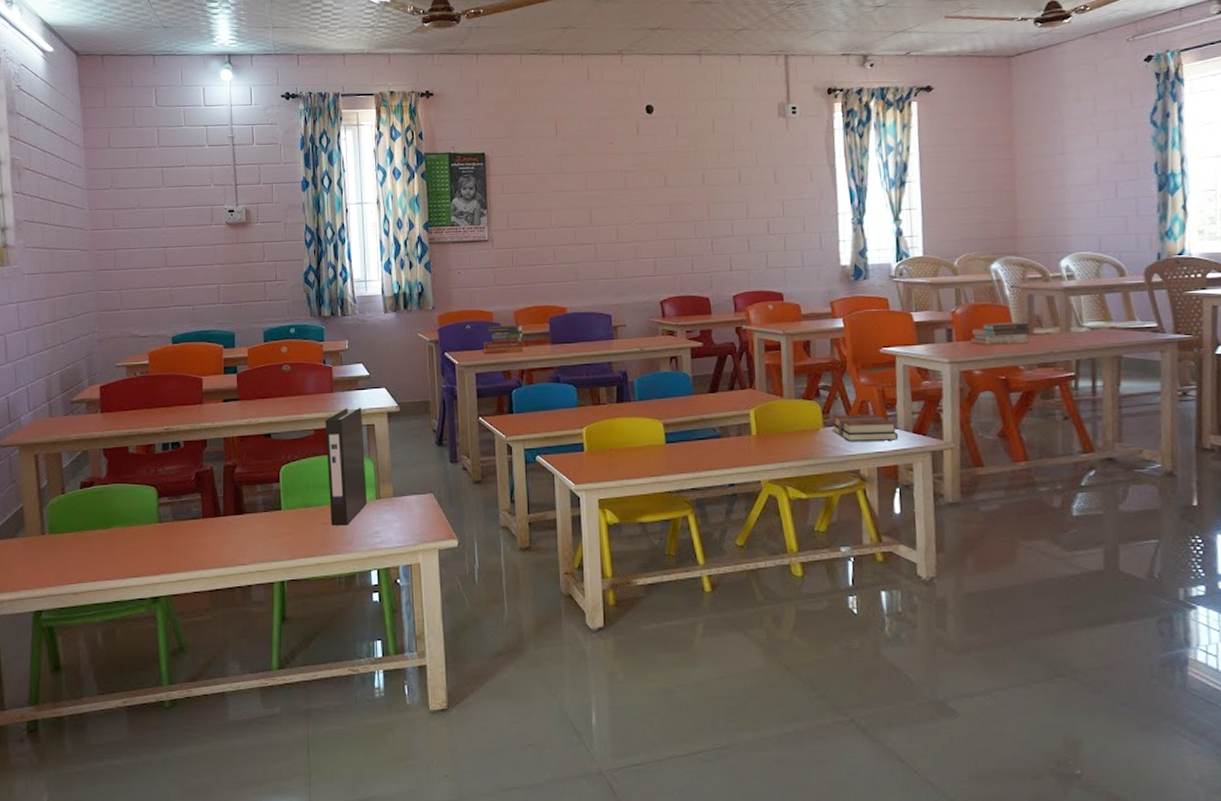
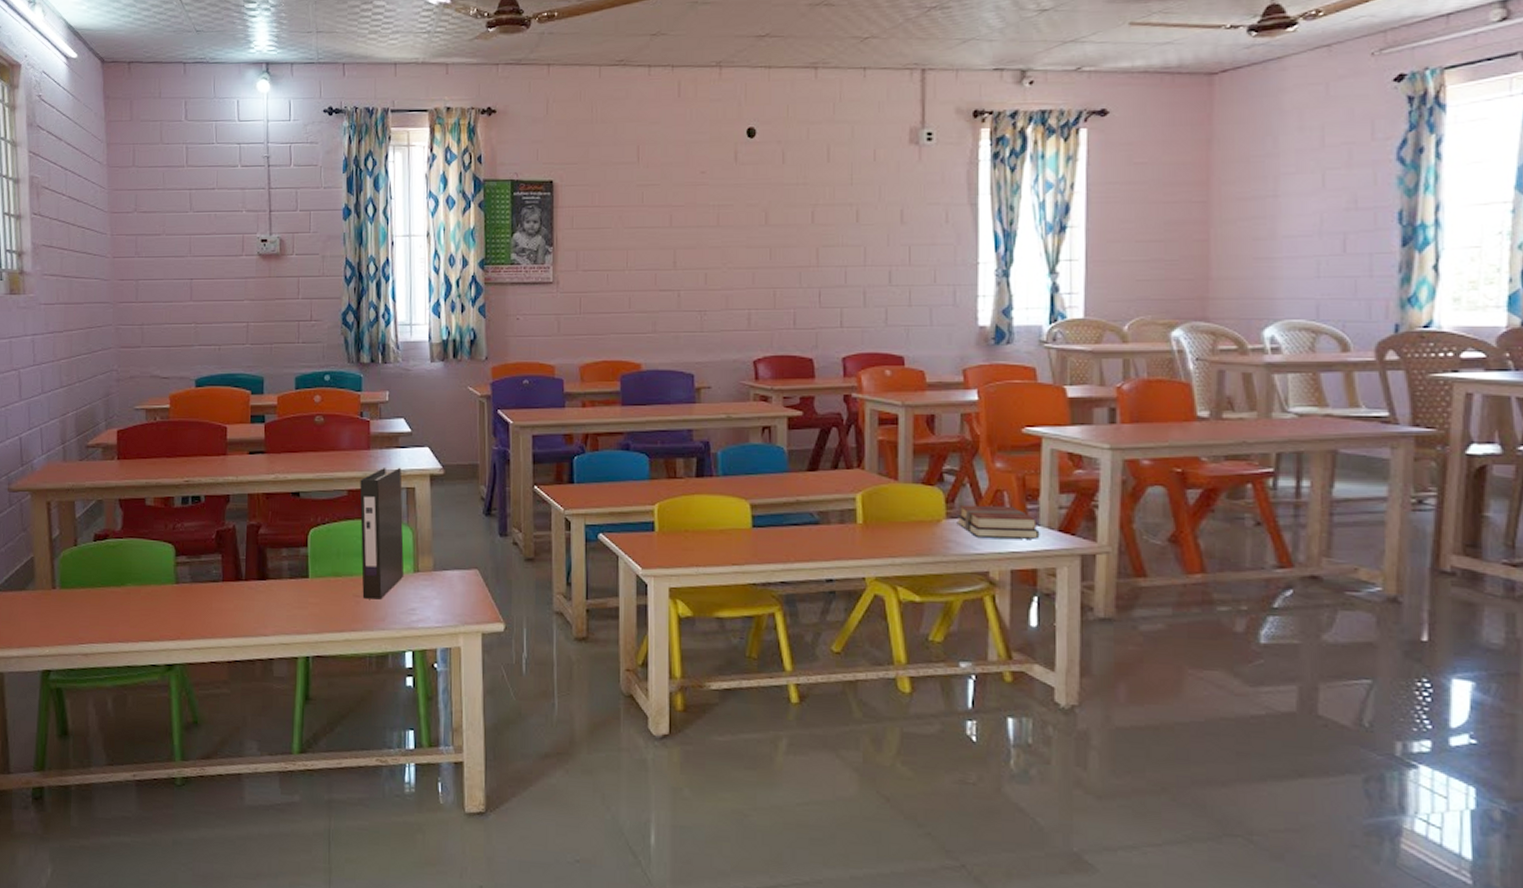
books: present [483,324,523,355] -> none [541,381,589,415]
books: present [970,322,1030,346] -> none [1139,403,1218,431]

